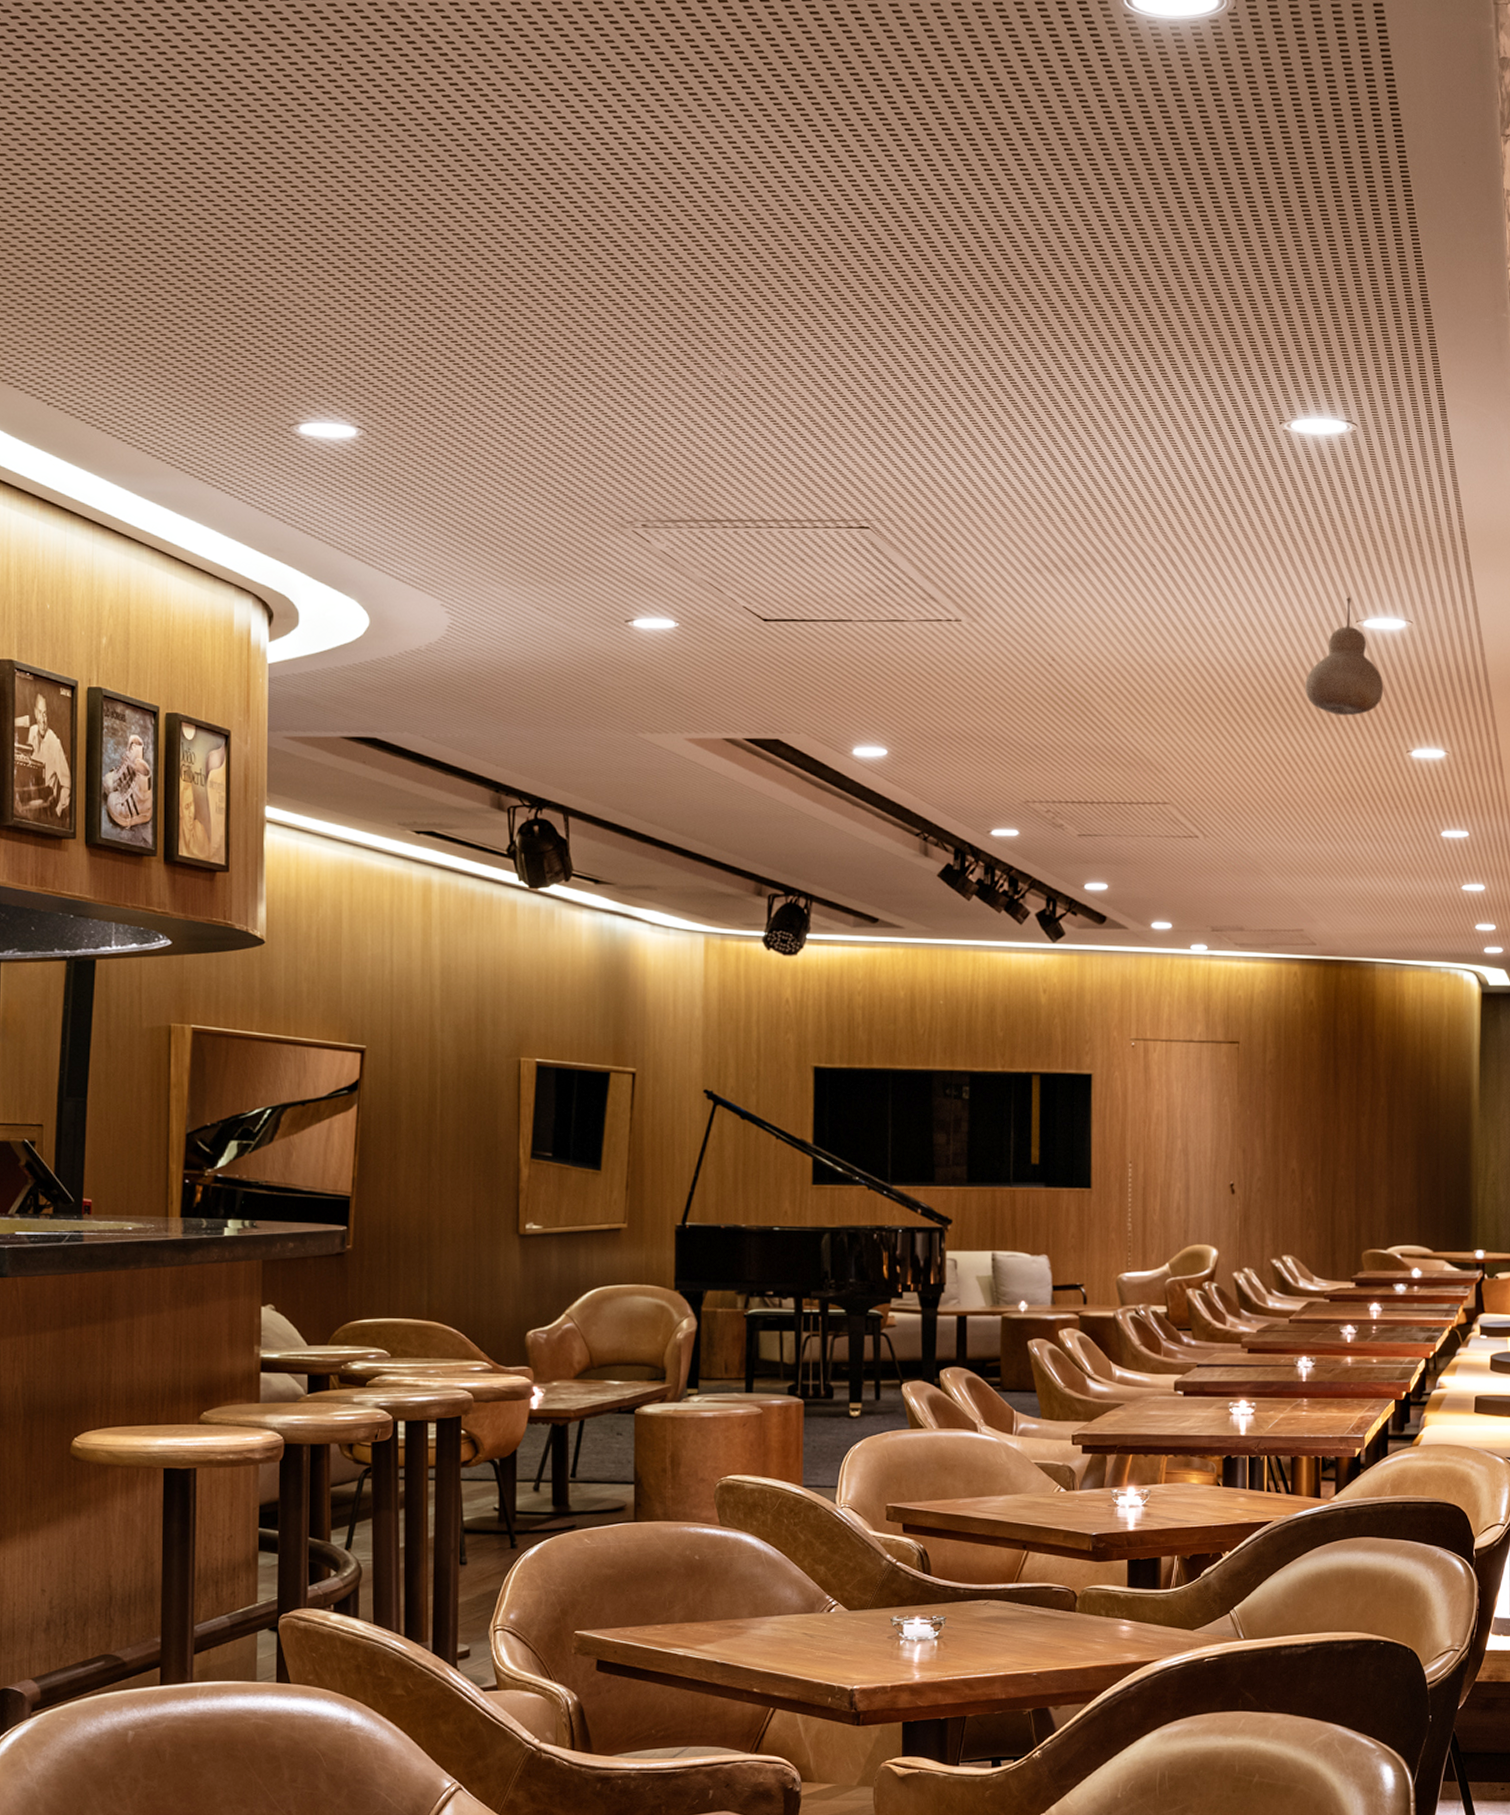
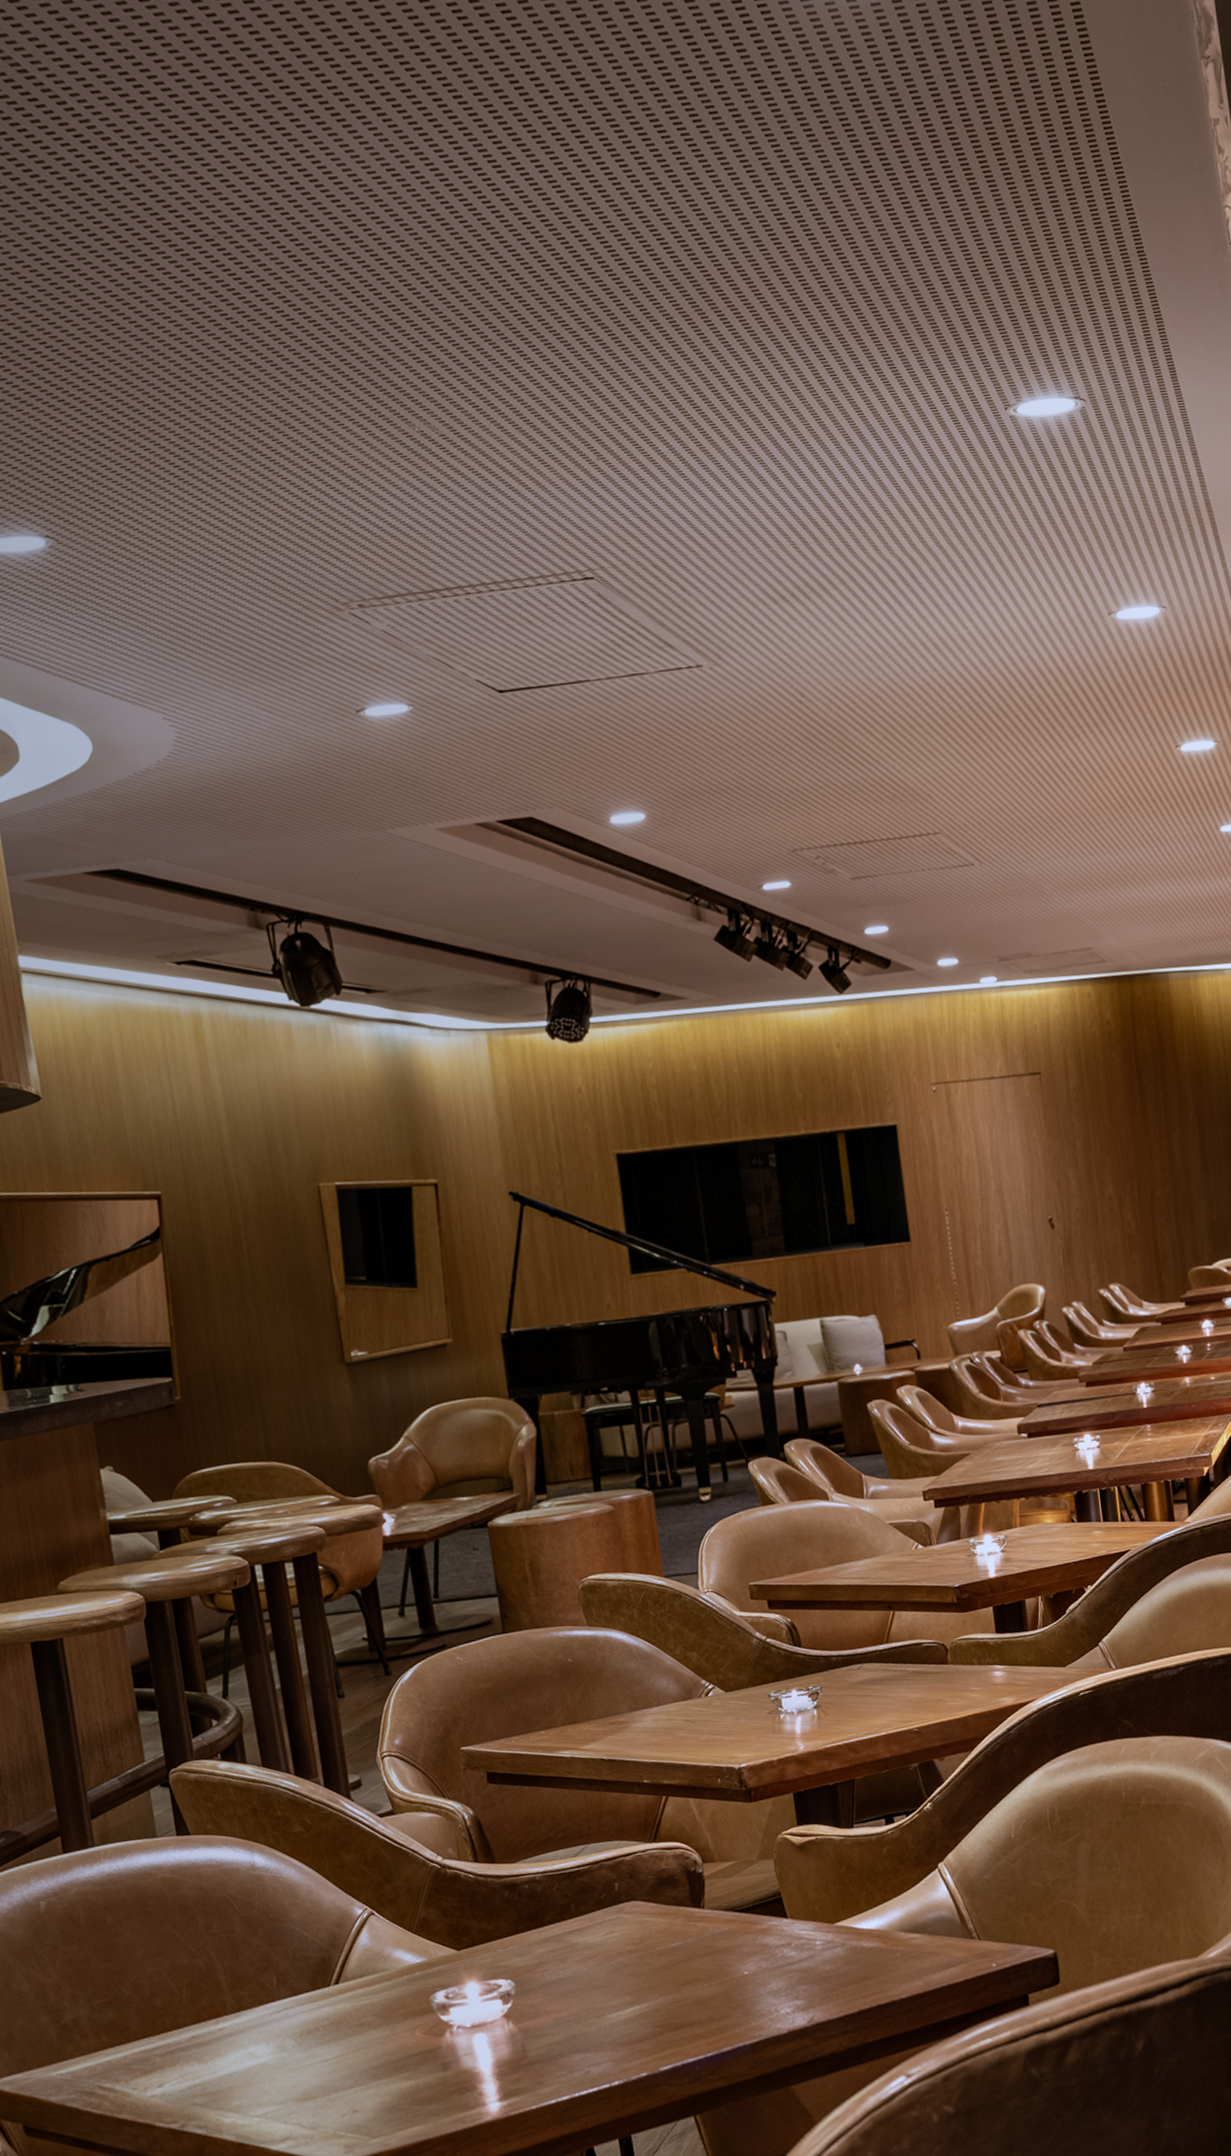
pendant light: present [1305,596,1384,716] -> none [1063,588,1145,718]

